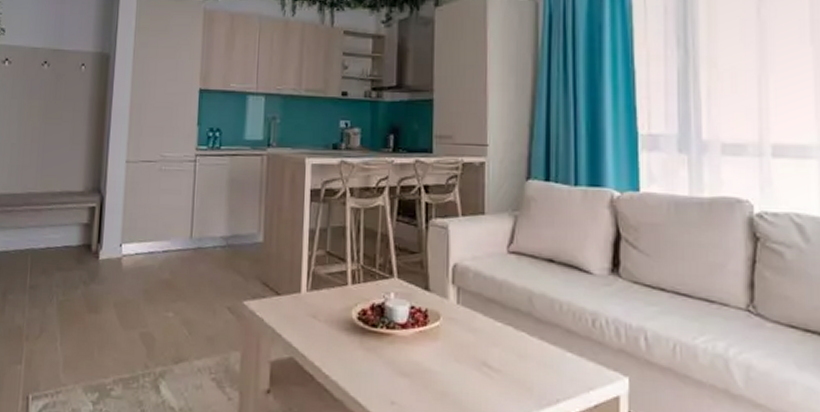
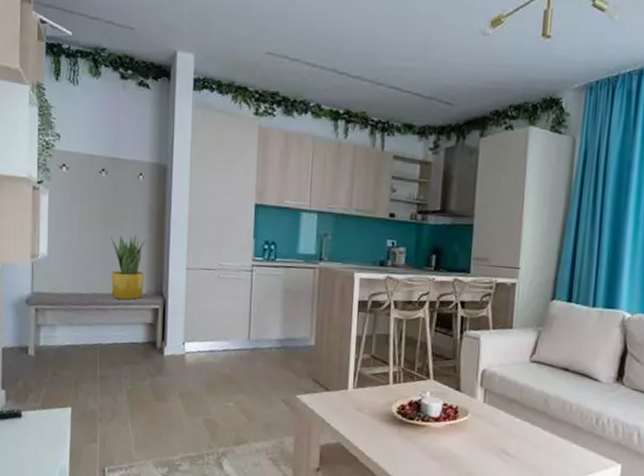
planter: none [47,129,86,199] -> present [110,235,147,300]

